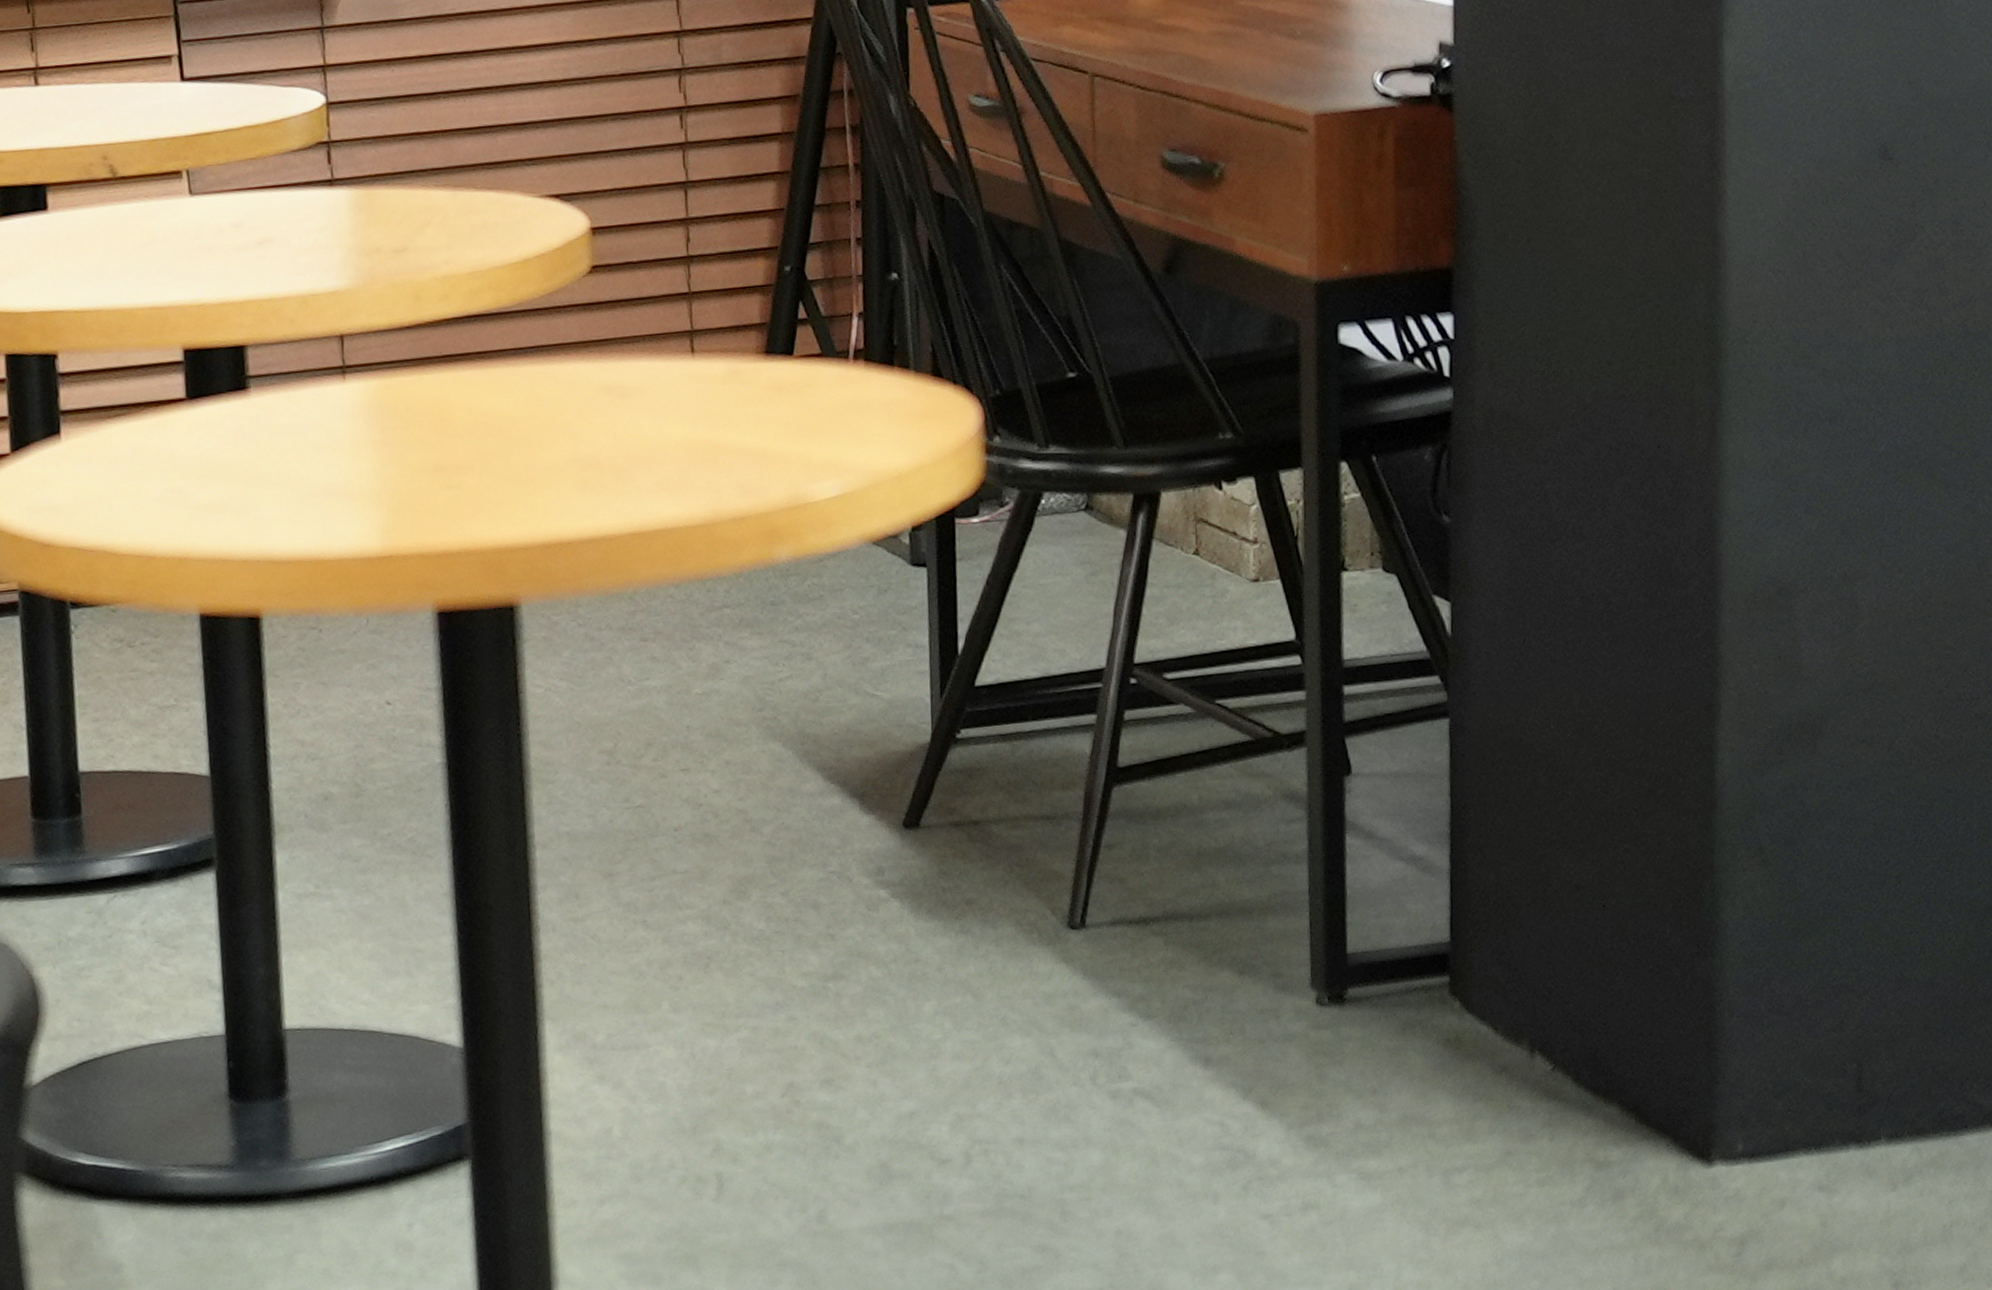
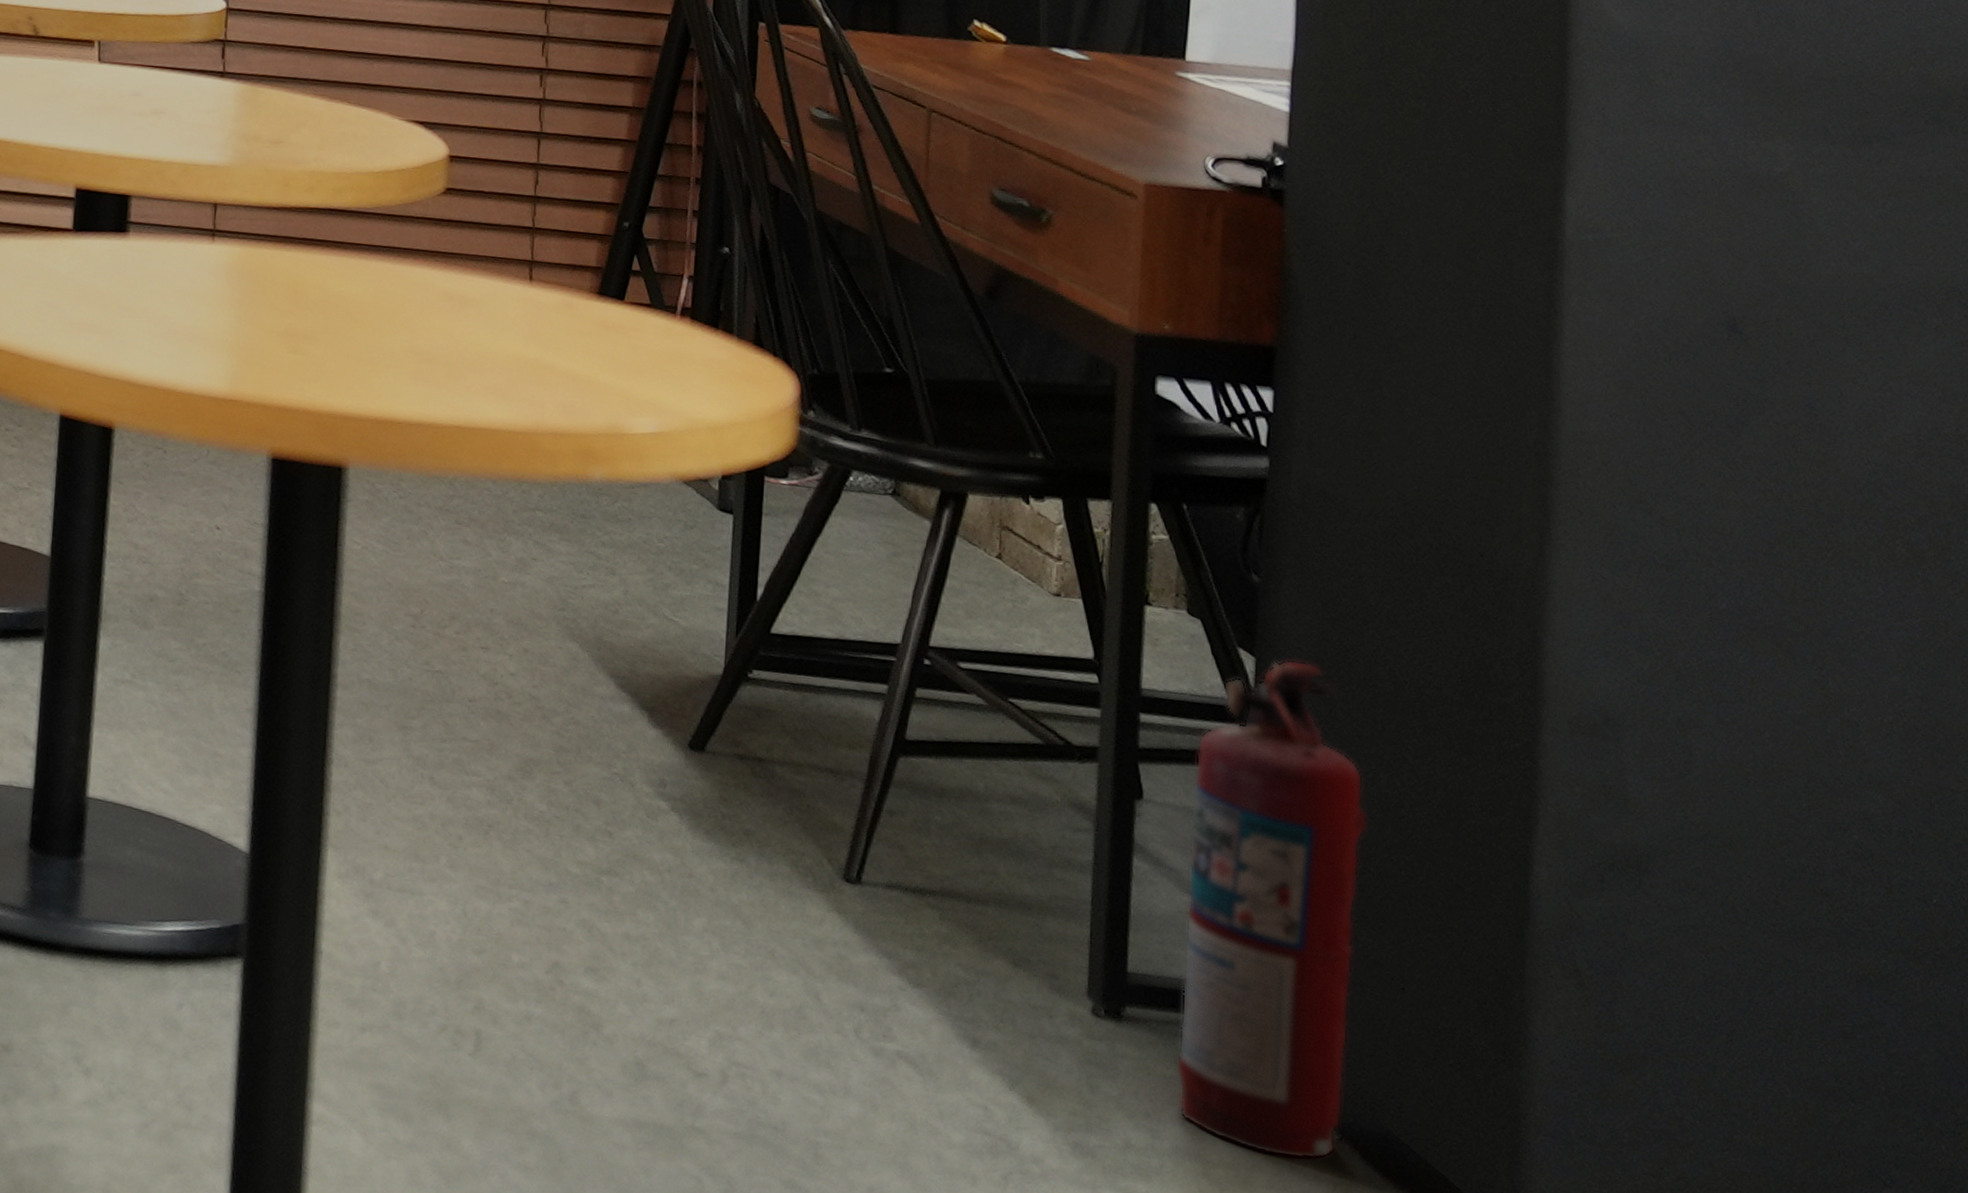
fire extinguisher: none [1398,595,1564,1101] -> present [1176,659,1368,1160]

